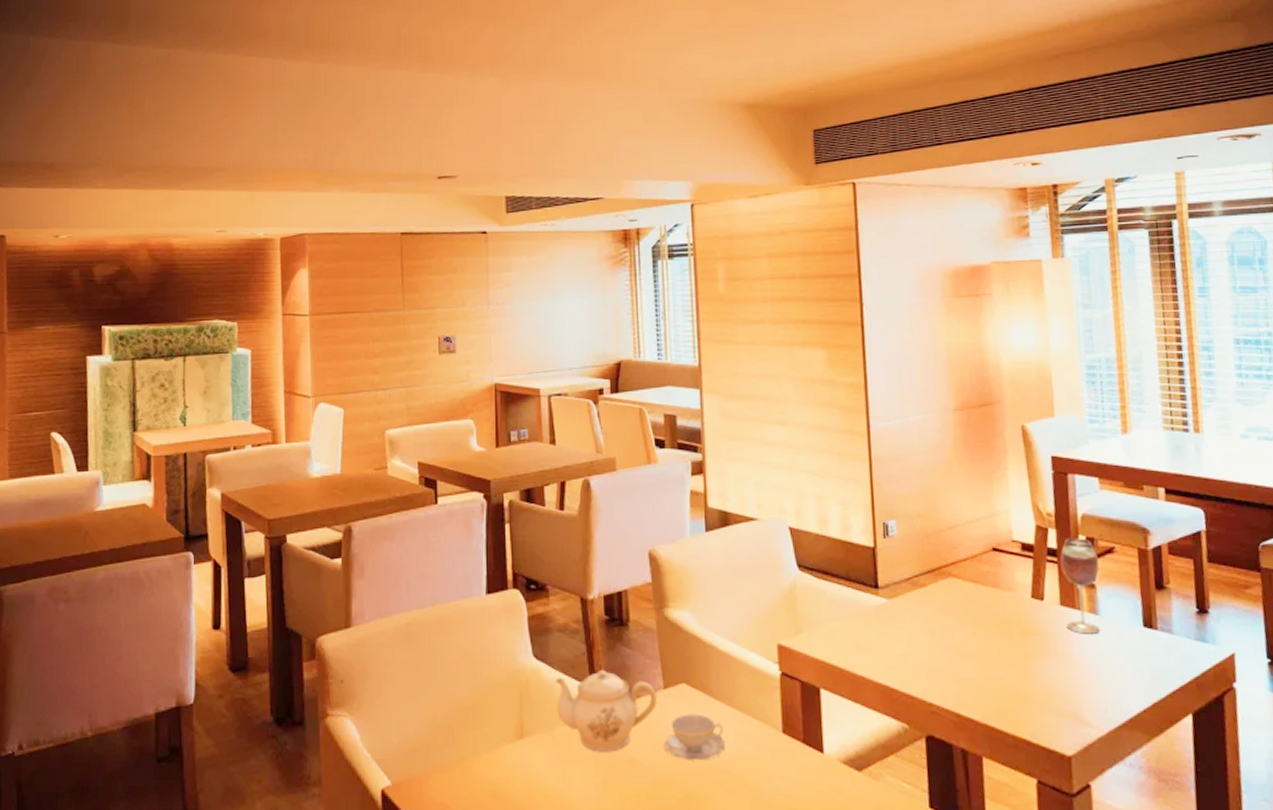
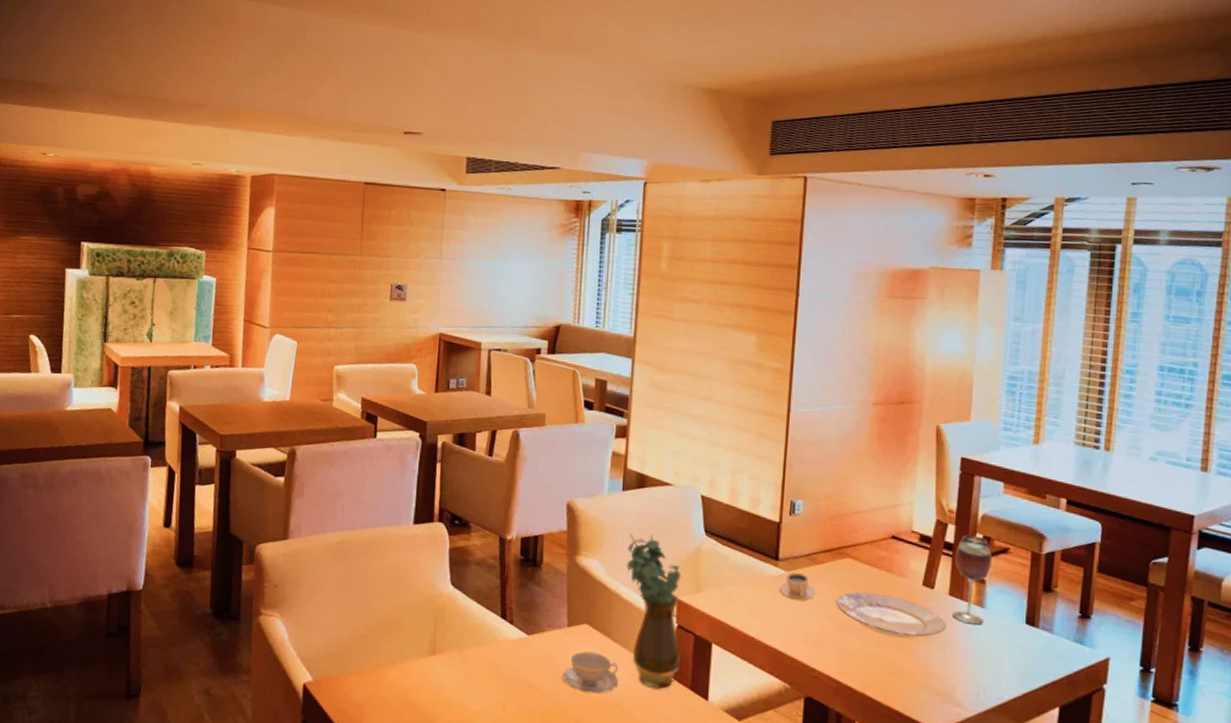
teapot: present [554,669,657,751] -> none [467,602,560,676]
vase: none [718,576,790,746] -> present [627,534,681,689]
cup: none [884,599,923,629] -> present [780,572,817,601]
plate: none [944,612,1063,659] -> present [836,592,947,639]

